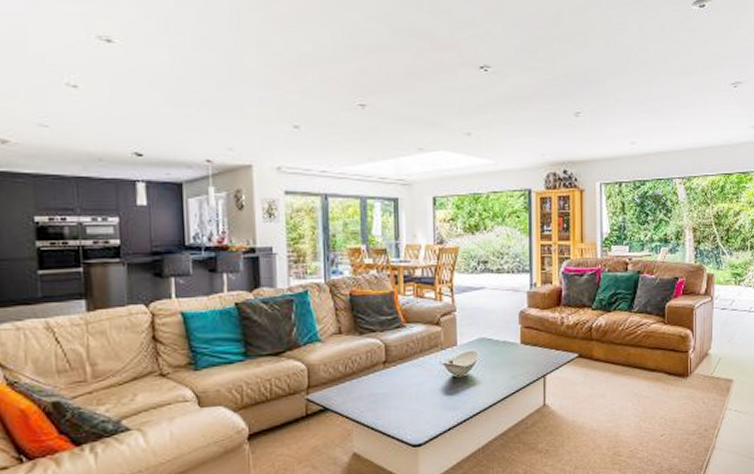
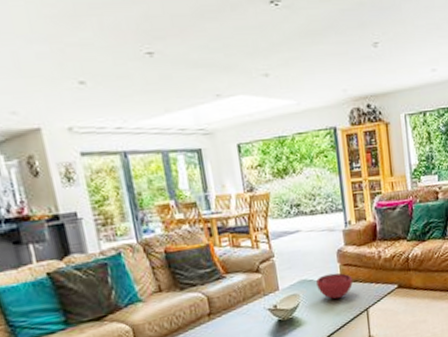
bowl: none [496,334,532,362] -> present [316,273,353,299]

